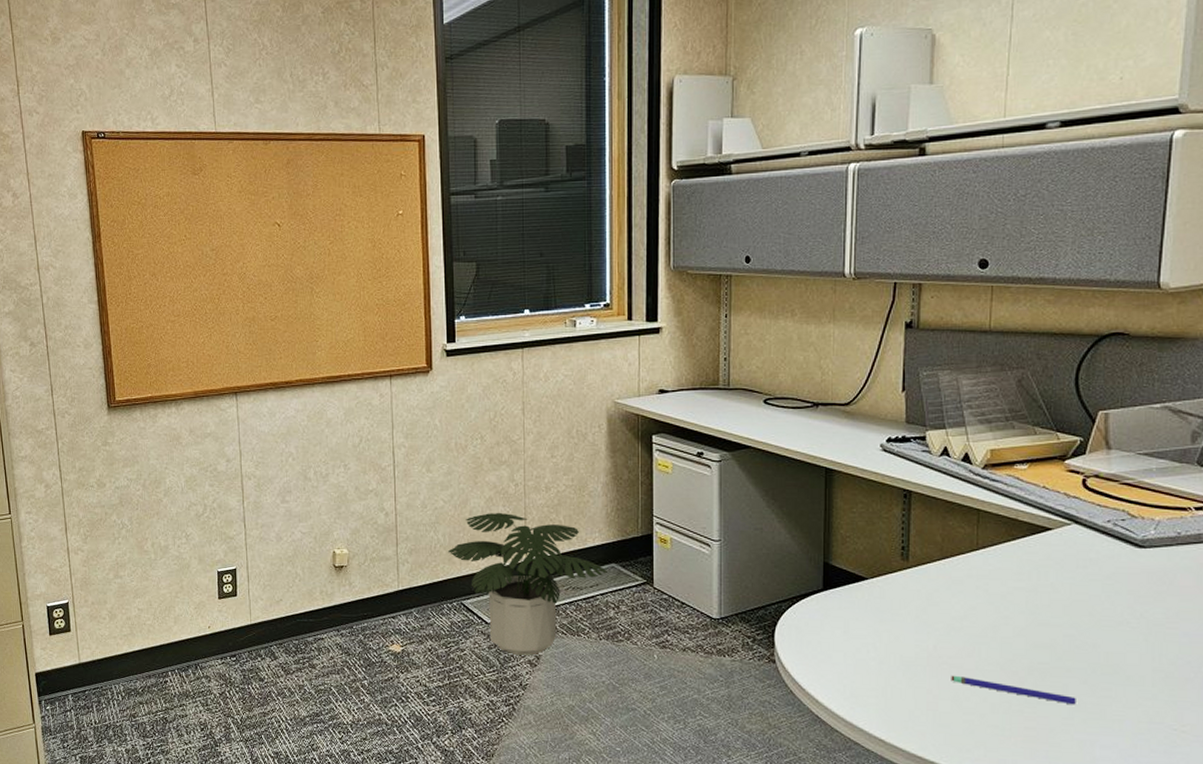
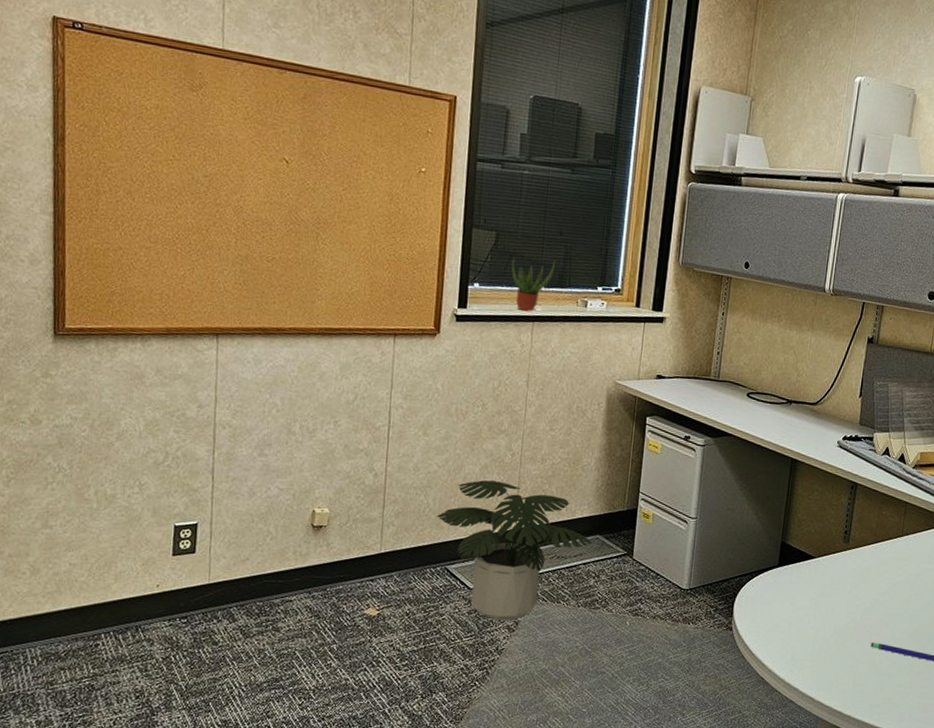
potted plant: none [495,283,539,339] -> present [511,257,556,312]

